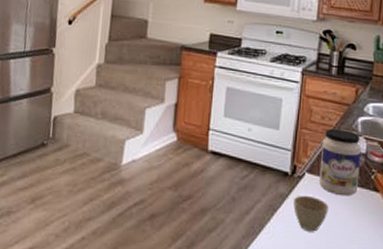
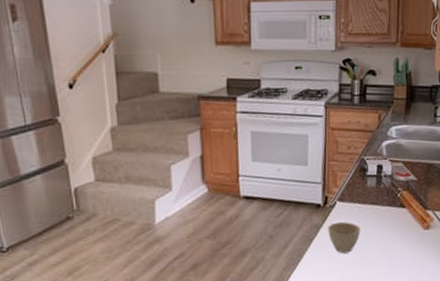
jar: present [319,129,361,197] -> none [349,156,387,217]

